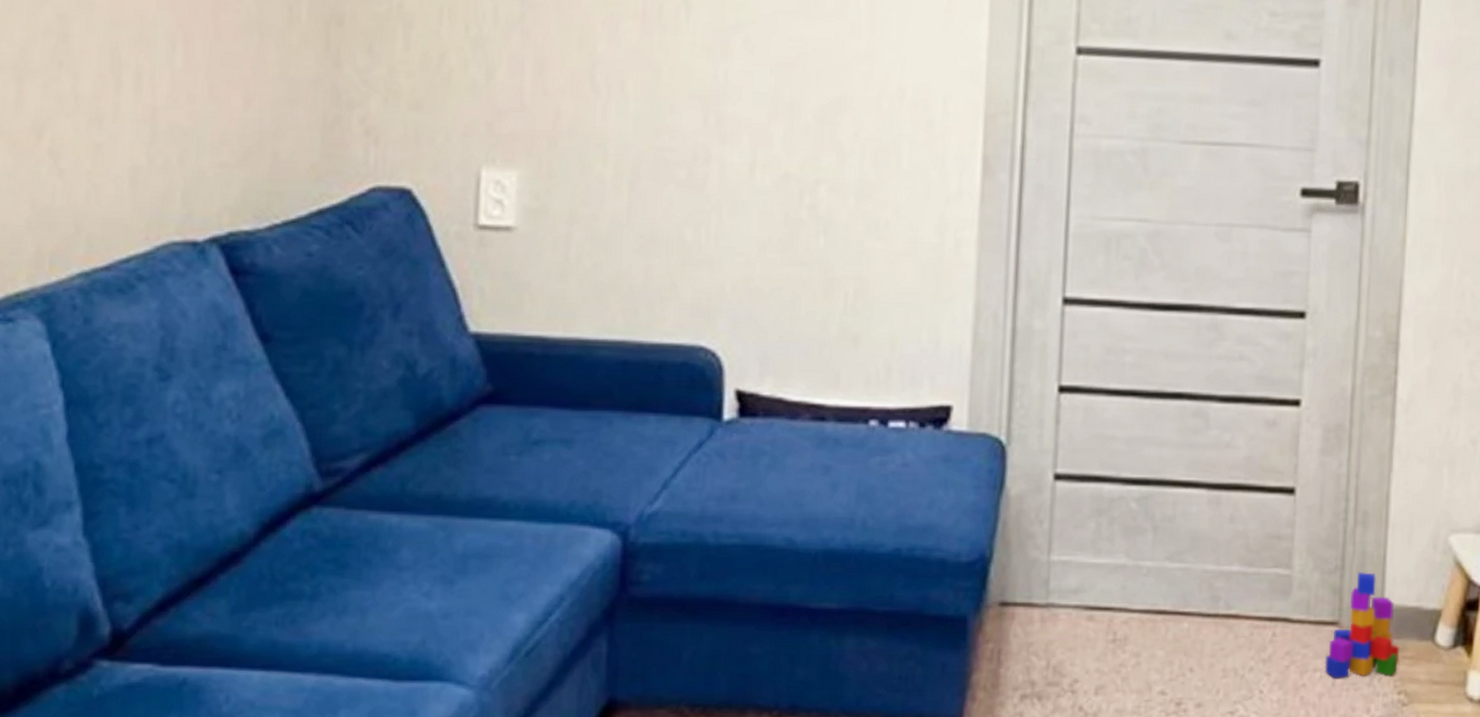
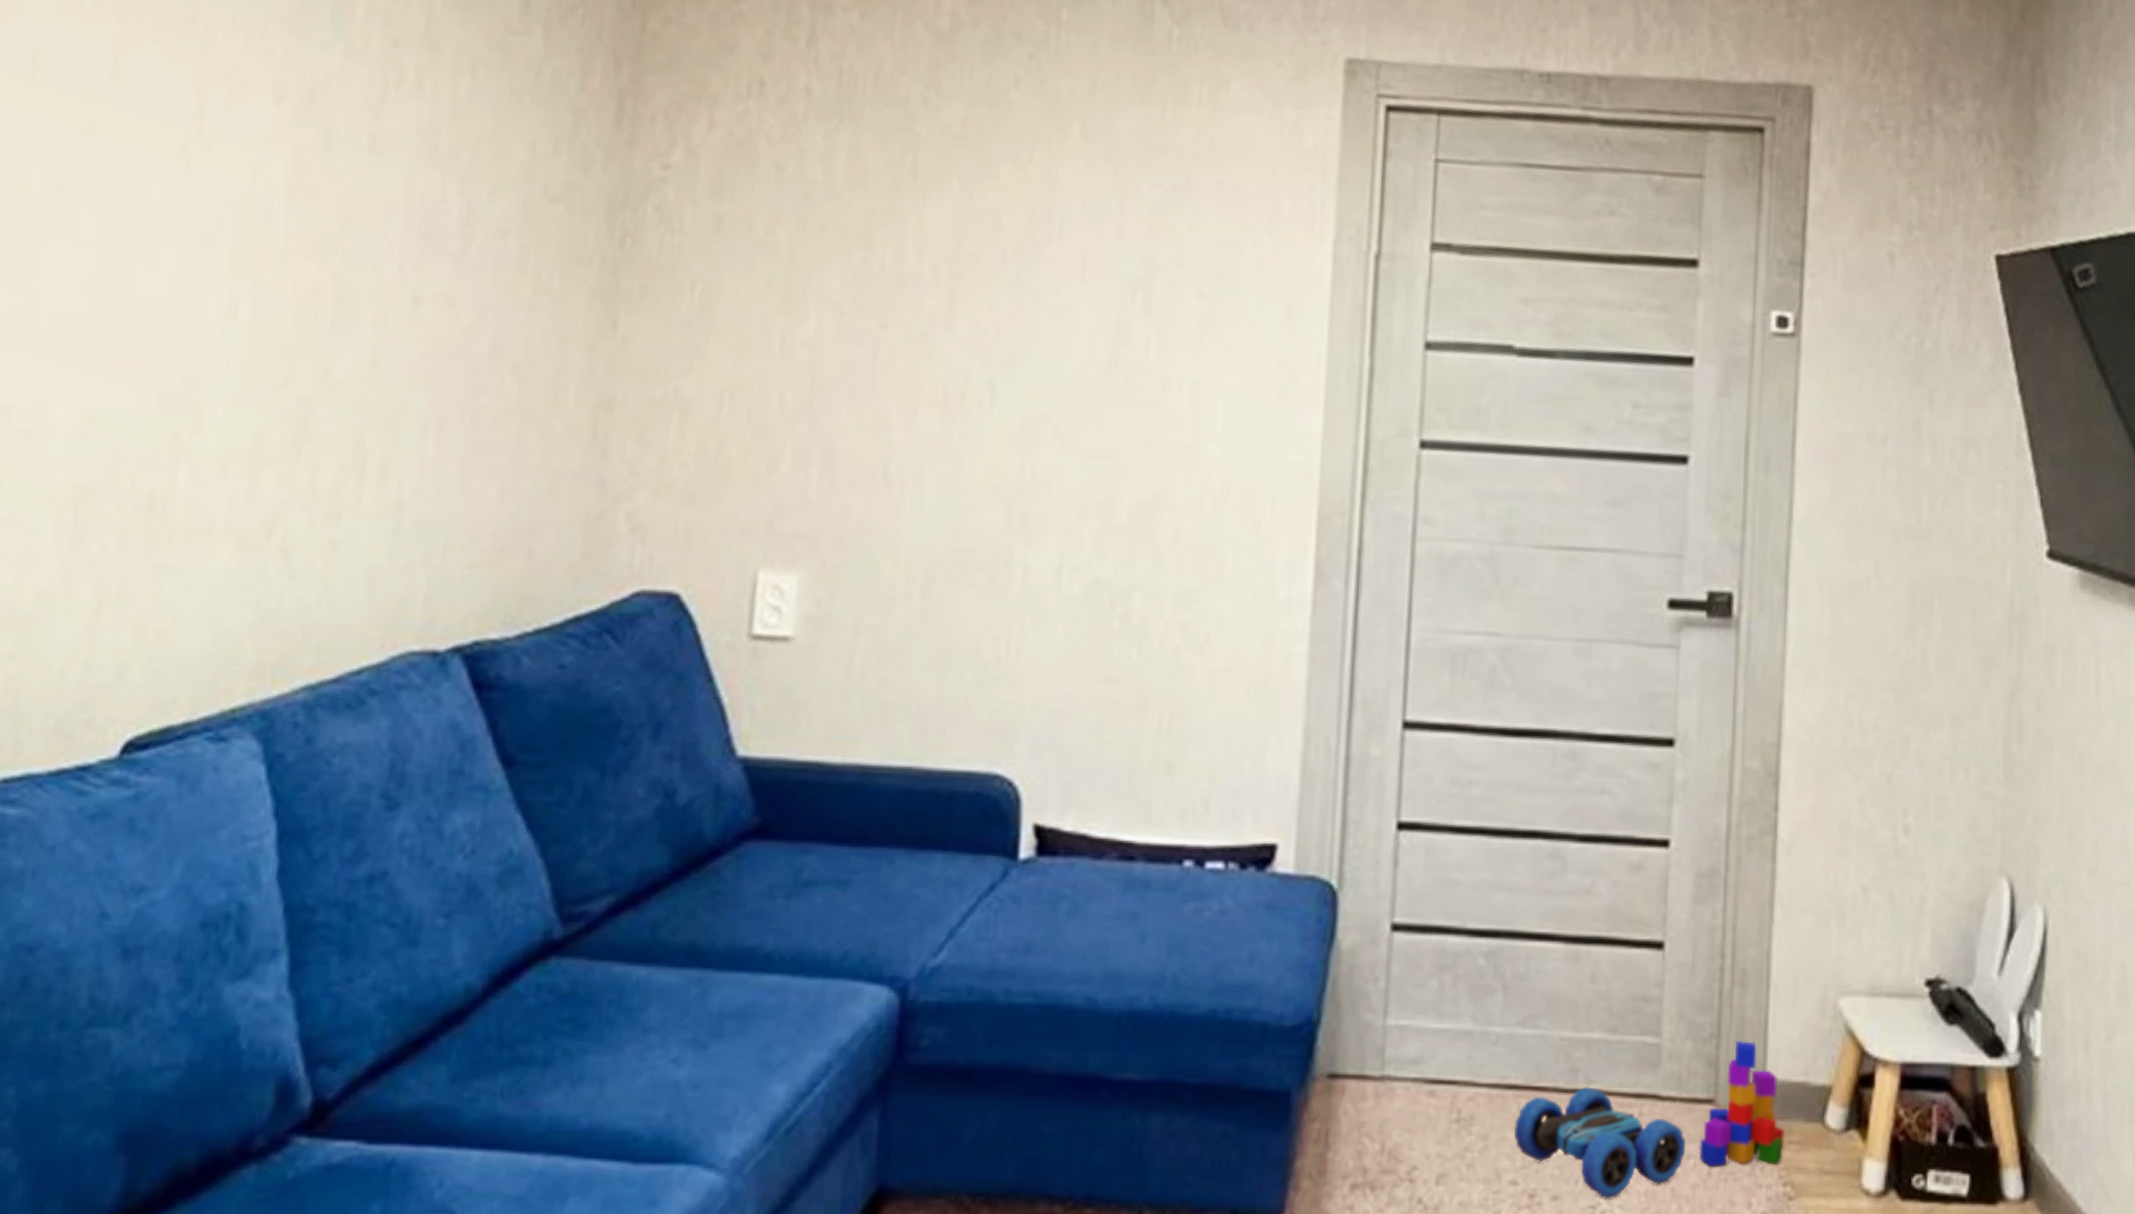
toy car: none [1162,612,1314,706] -> present [1513,1087,1687,1199]

